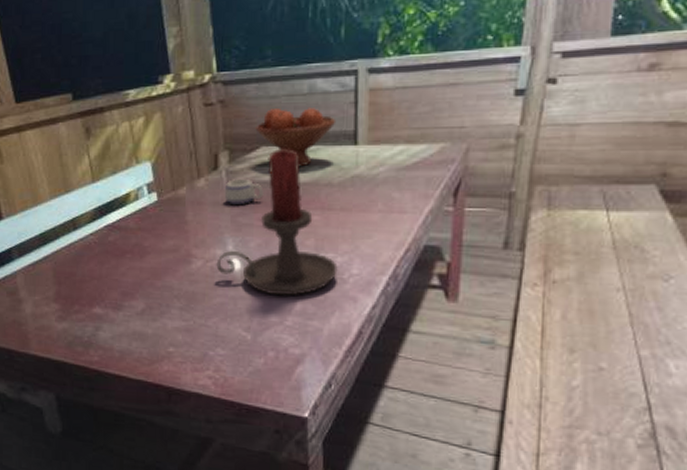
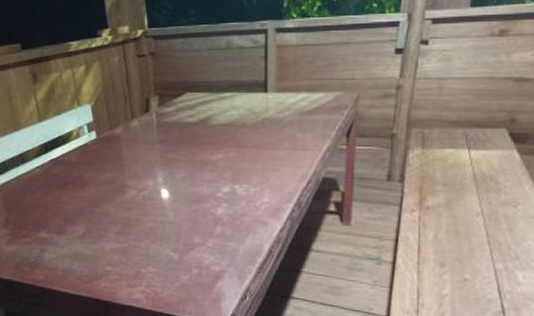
candle holder: present [216,149,338,297] -> none [148,95,251,221]
mug: present [224,178,264,204] -> none [154,119,189,142]
fruit bowl: present [255,108,337,167] -> none [181,60,250,111]

